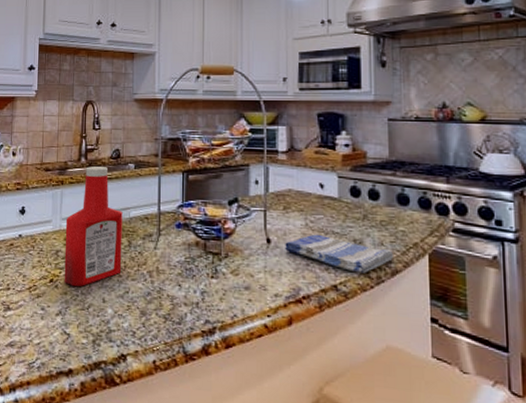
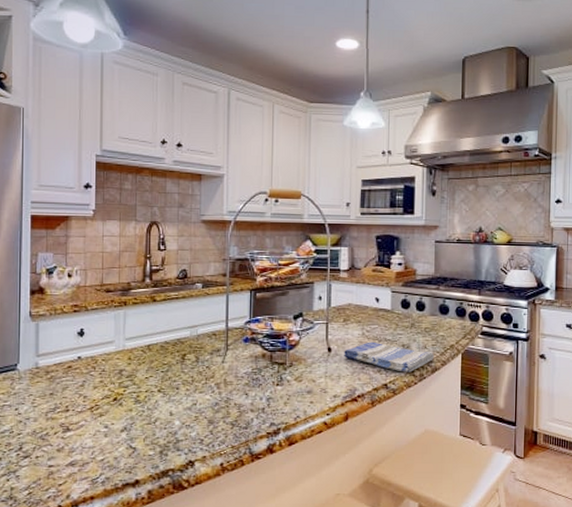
ketchup bottle: present [64,166,123,287] -> none [129,287,190,403]

